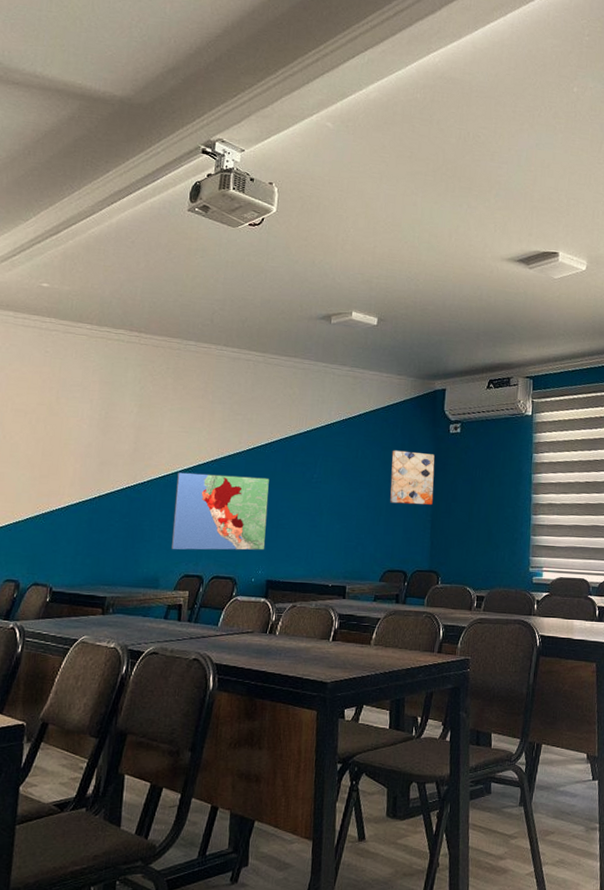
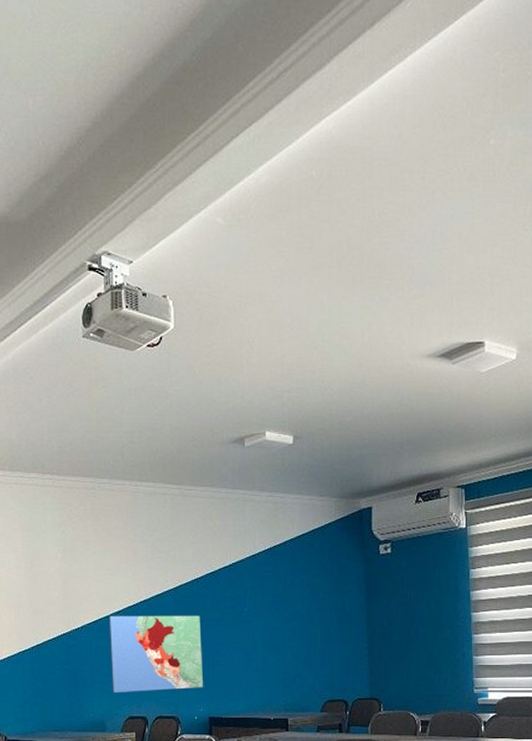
wall art: present [390,450,435,505] -> none [321,576,368,632]

